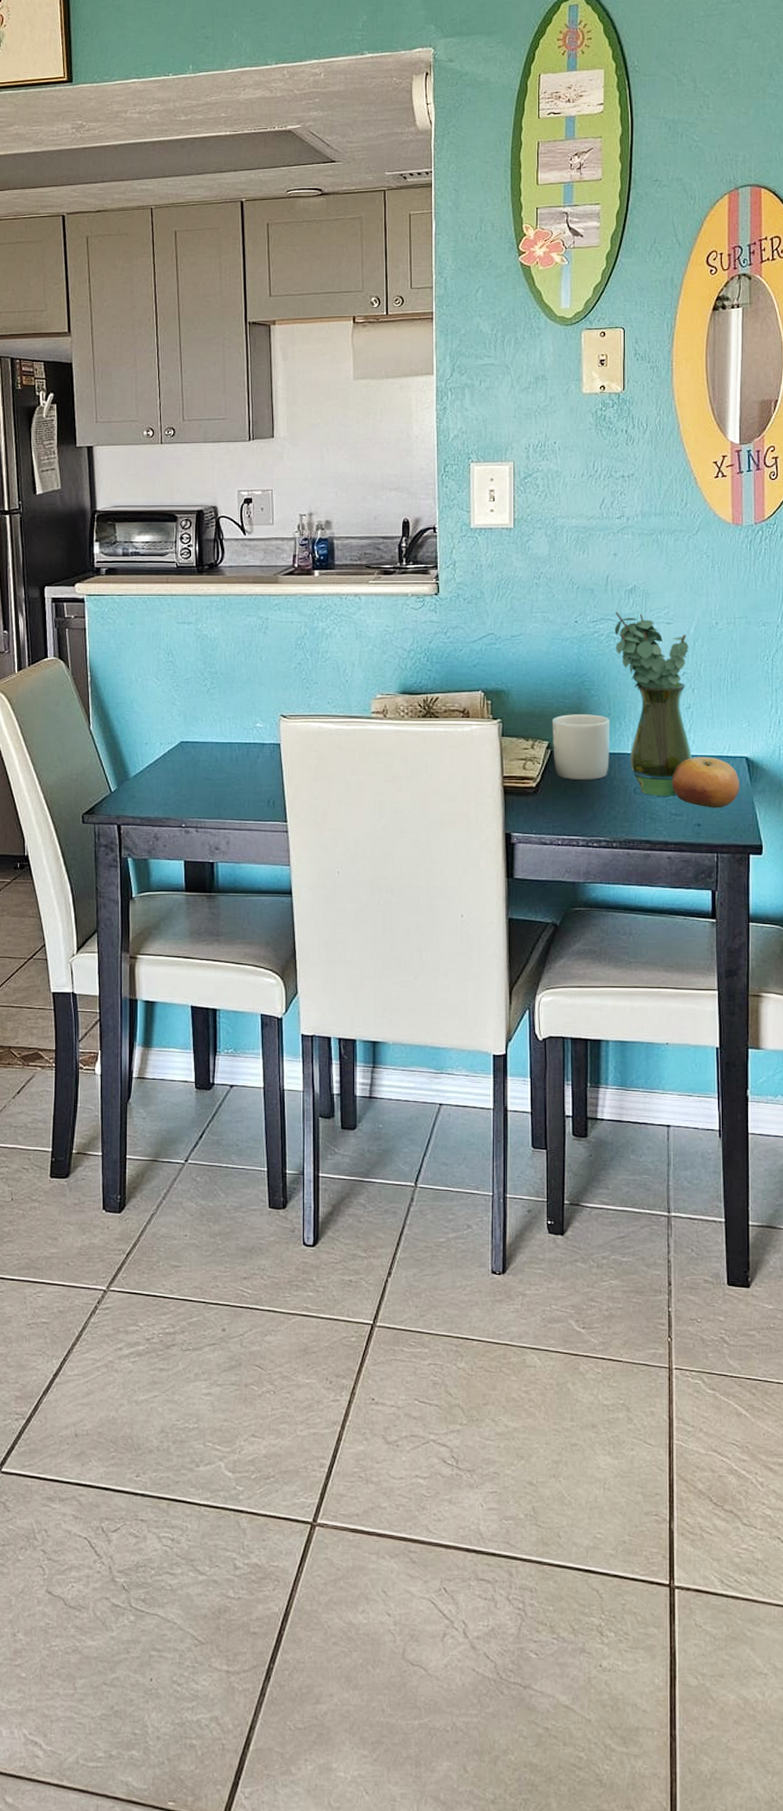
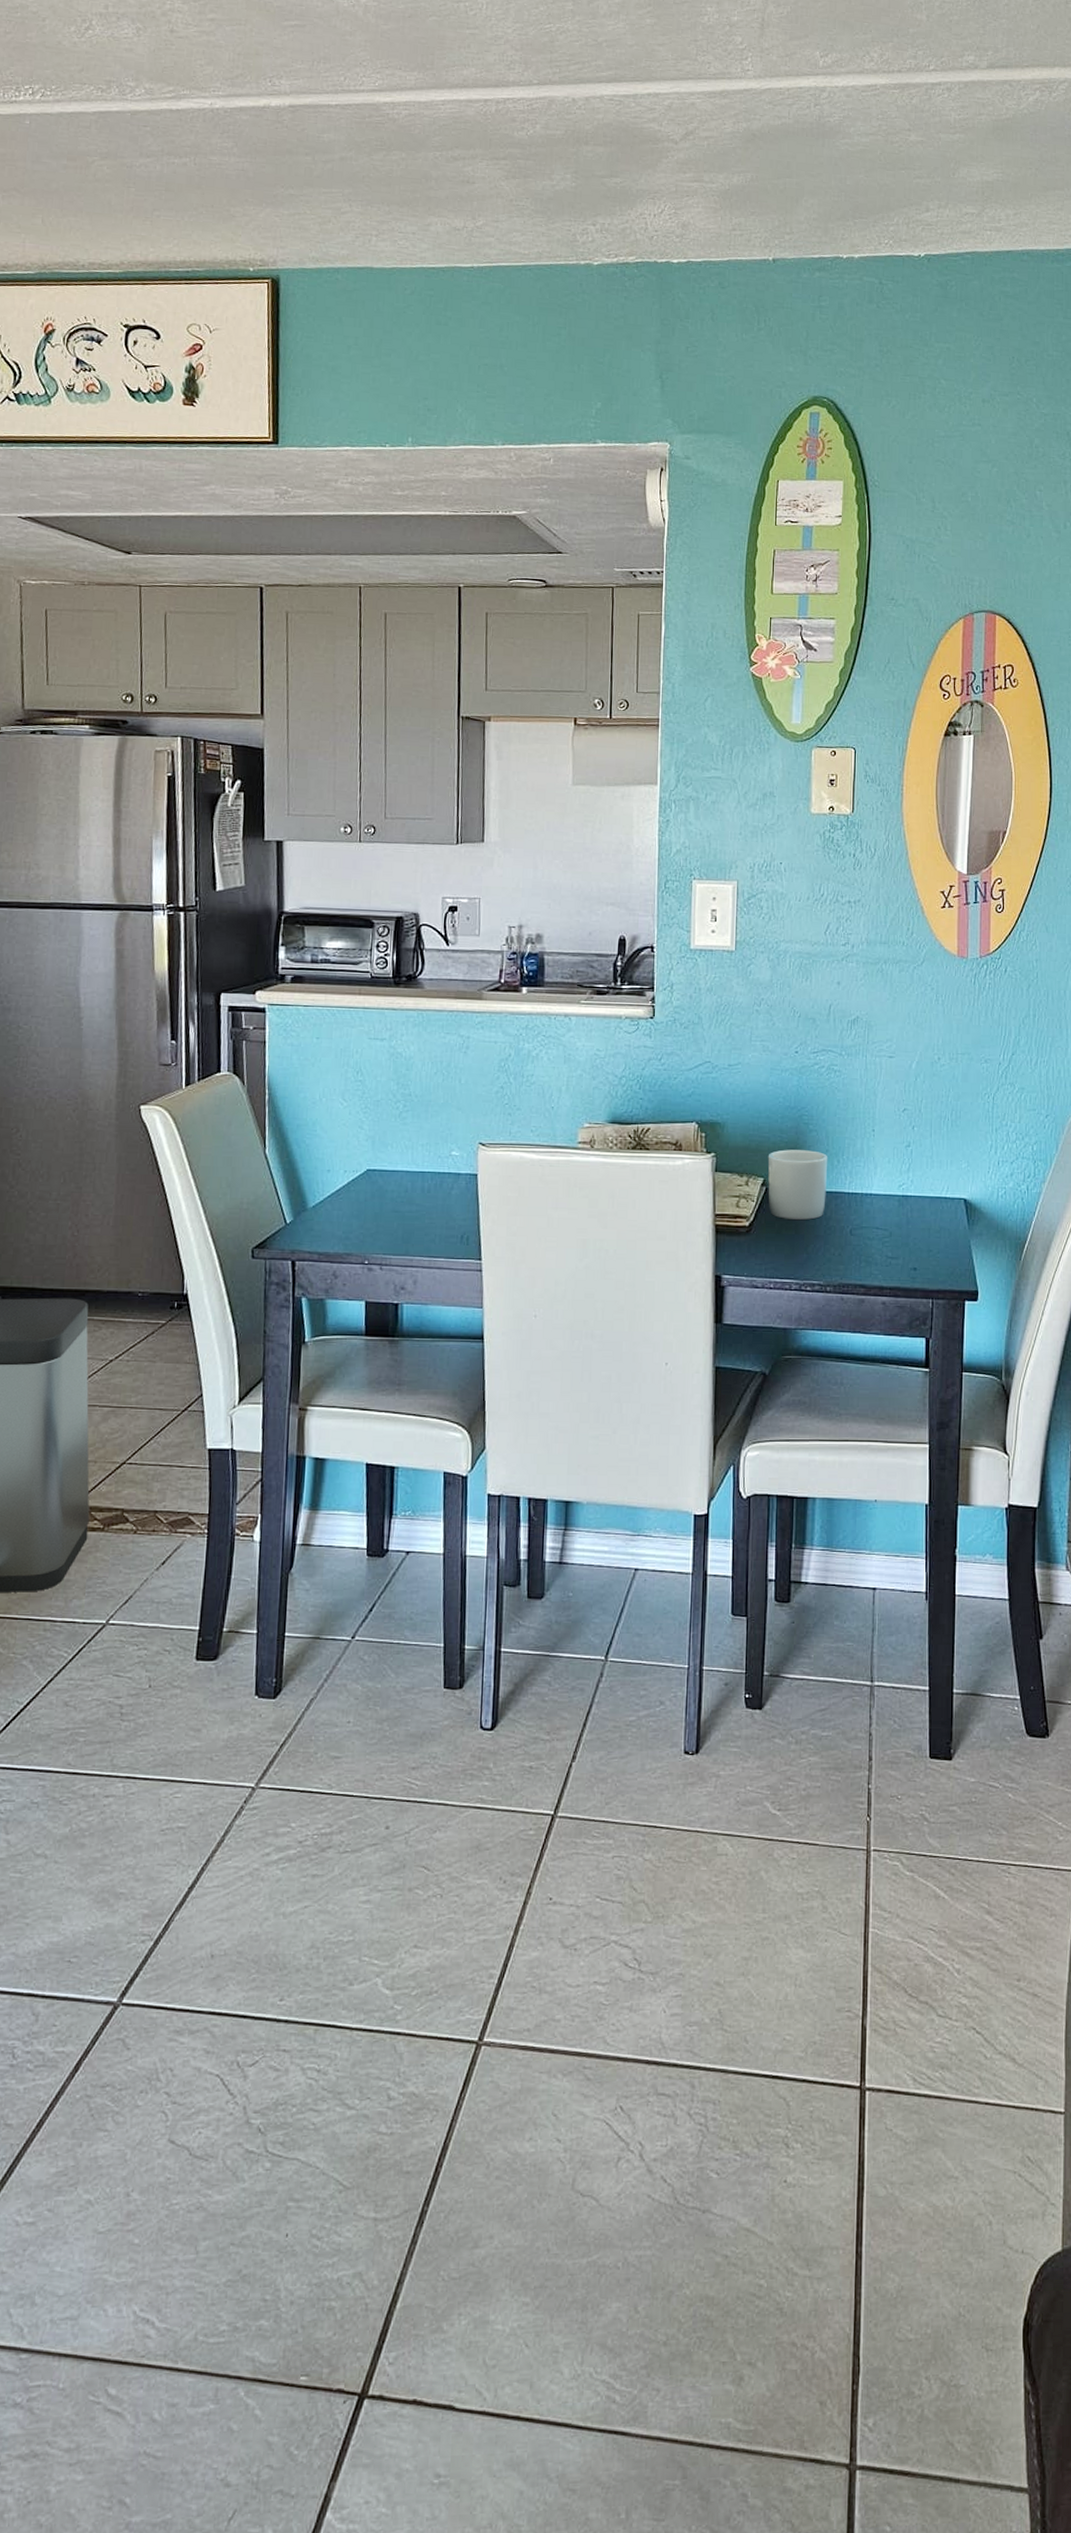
vase: present [614,611,692,796] -> none [835,1042,911,1238]
fruit: present [671,756,740,808] -> none [888,1197,958,1252]

